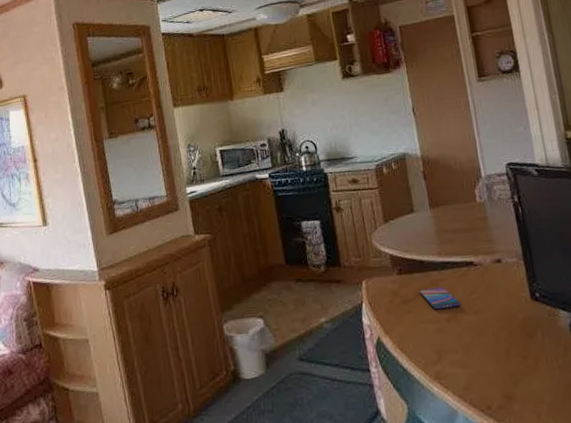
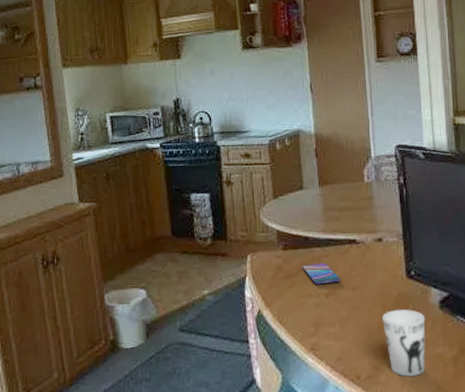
cup: none [509,334,561,407] -> present [382,309,426,377]

